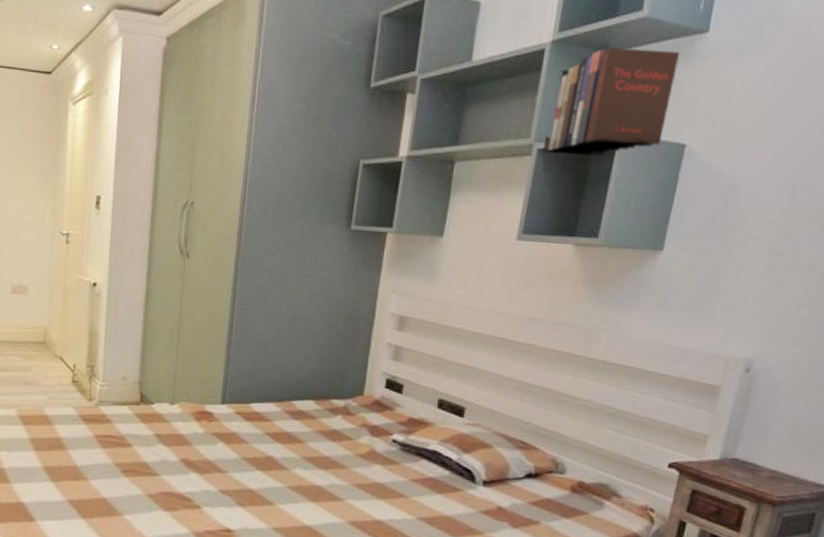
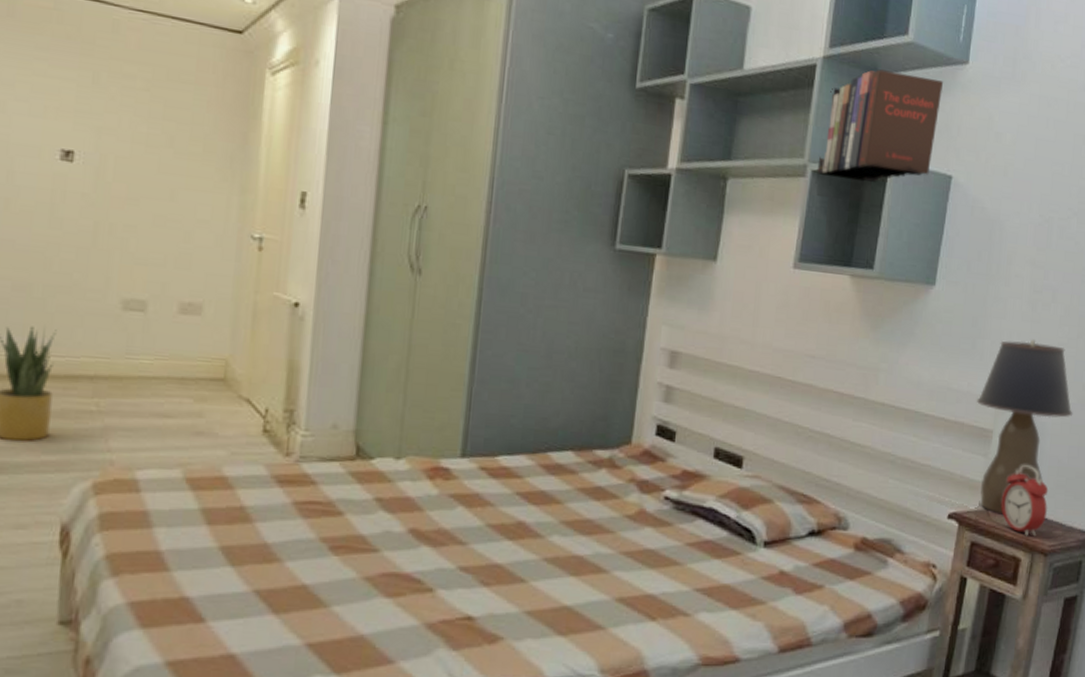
table lamp: none [704,299,813,466] -> present [977,339,1073,514]
alarm clock: none [727,419,781,488] -> present [1001,464,1049,537]

